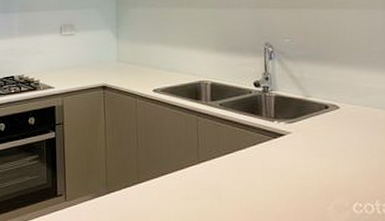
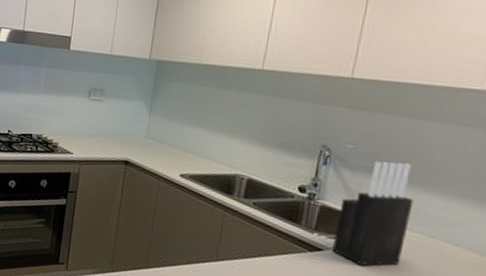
knife block: none [290,47,348,142] -> present [332,161,414,266]

